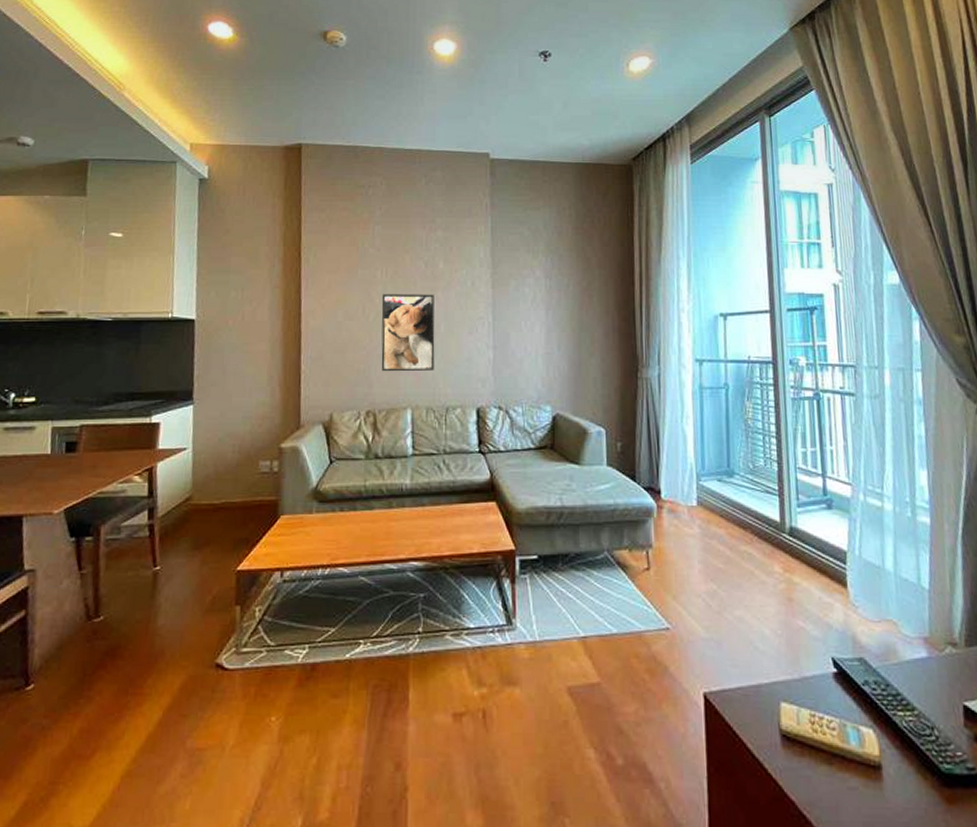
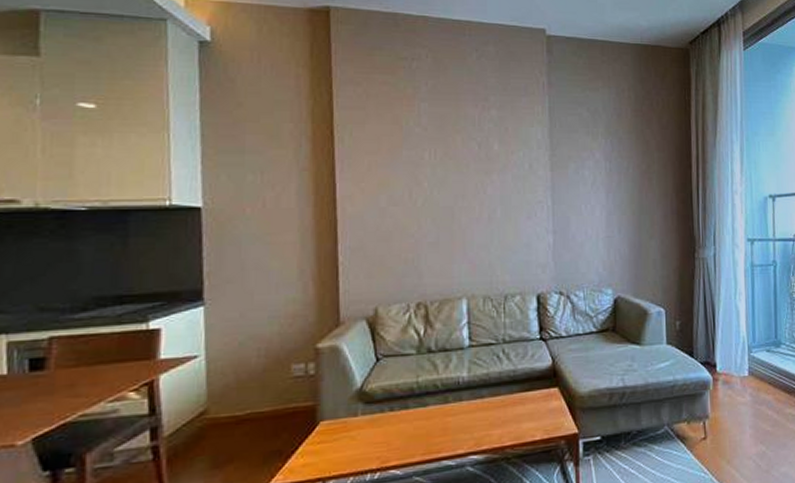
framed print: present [381,294,435,372] -> none [430,177,491,261]

